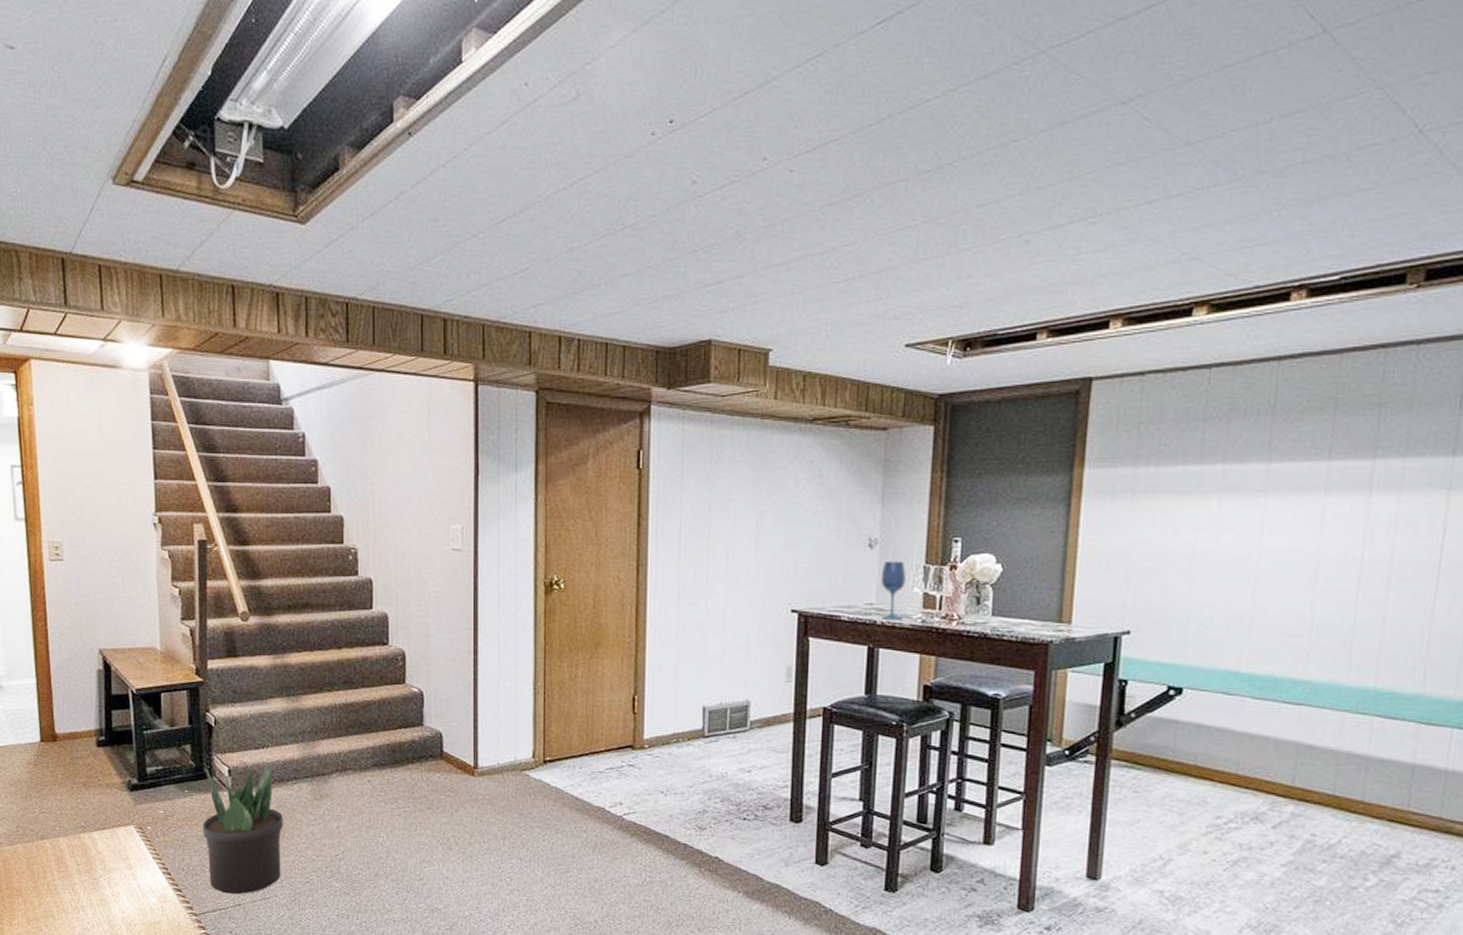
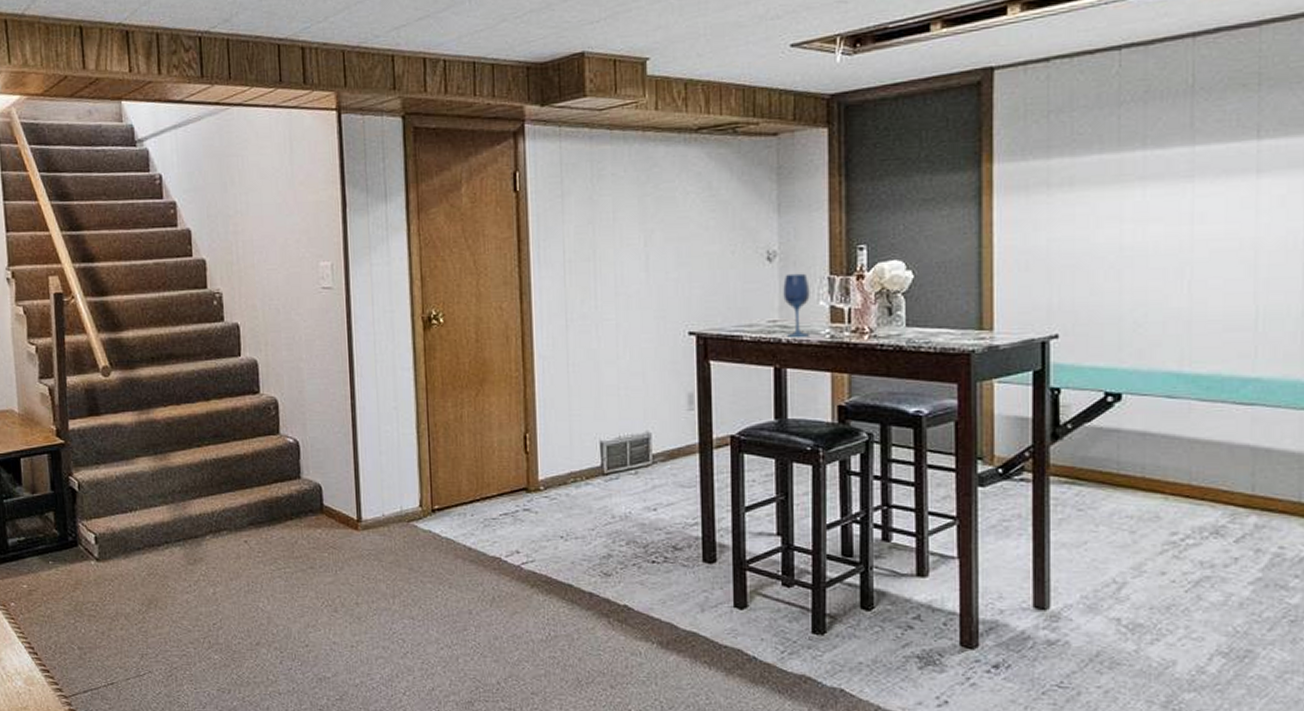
planter: present [202,761,283,895] -> none [69,526,156,673]

